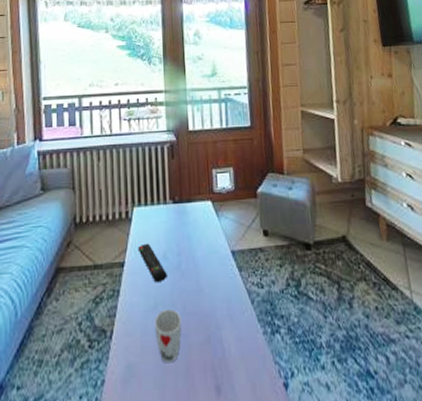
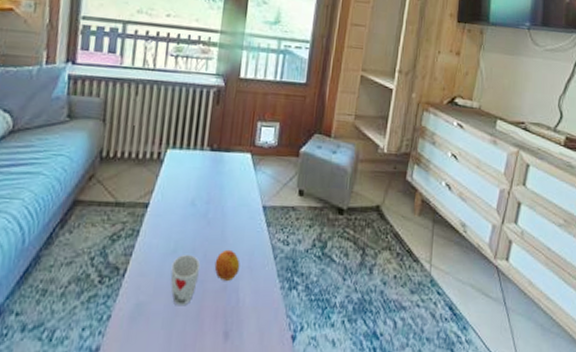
remote control: present [138,243,167,283] -> none [165,187,193,228]
fruit: none [195,299,220,332] -> present [214,249,240,281]

